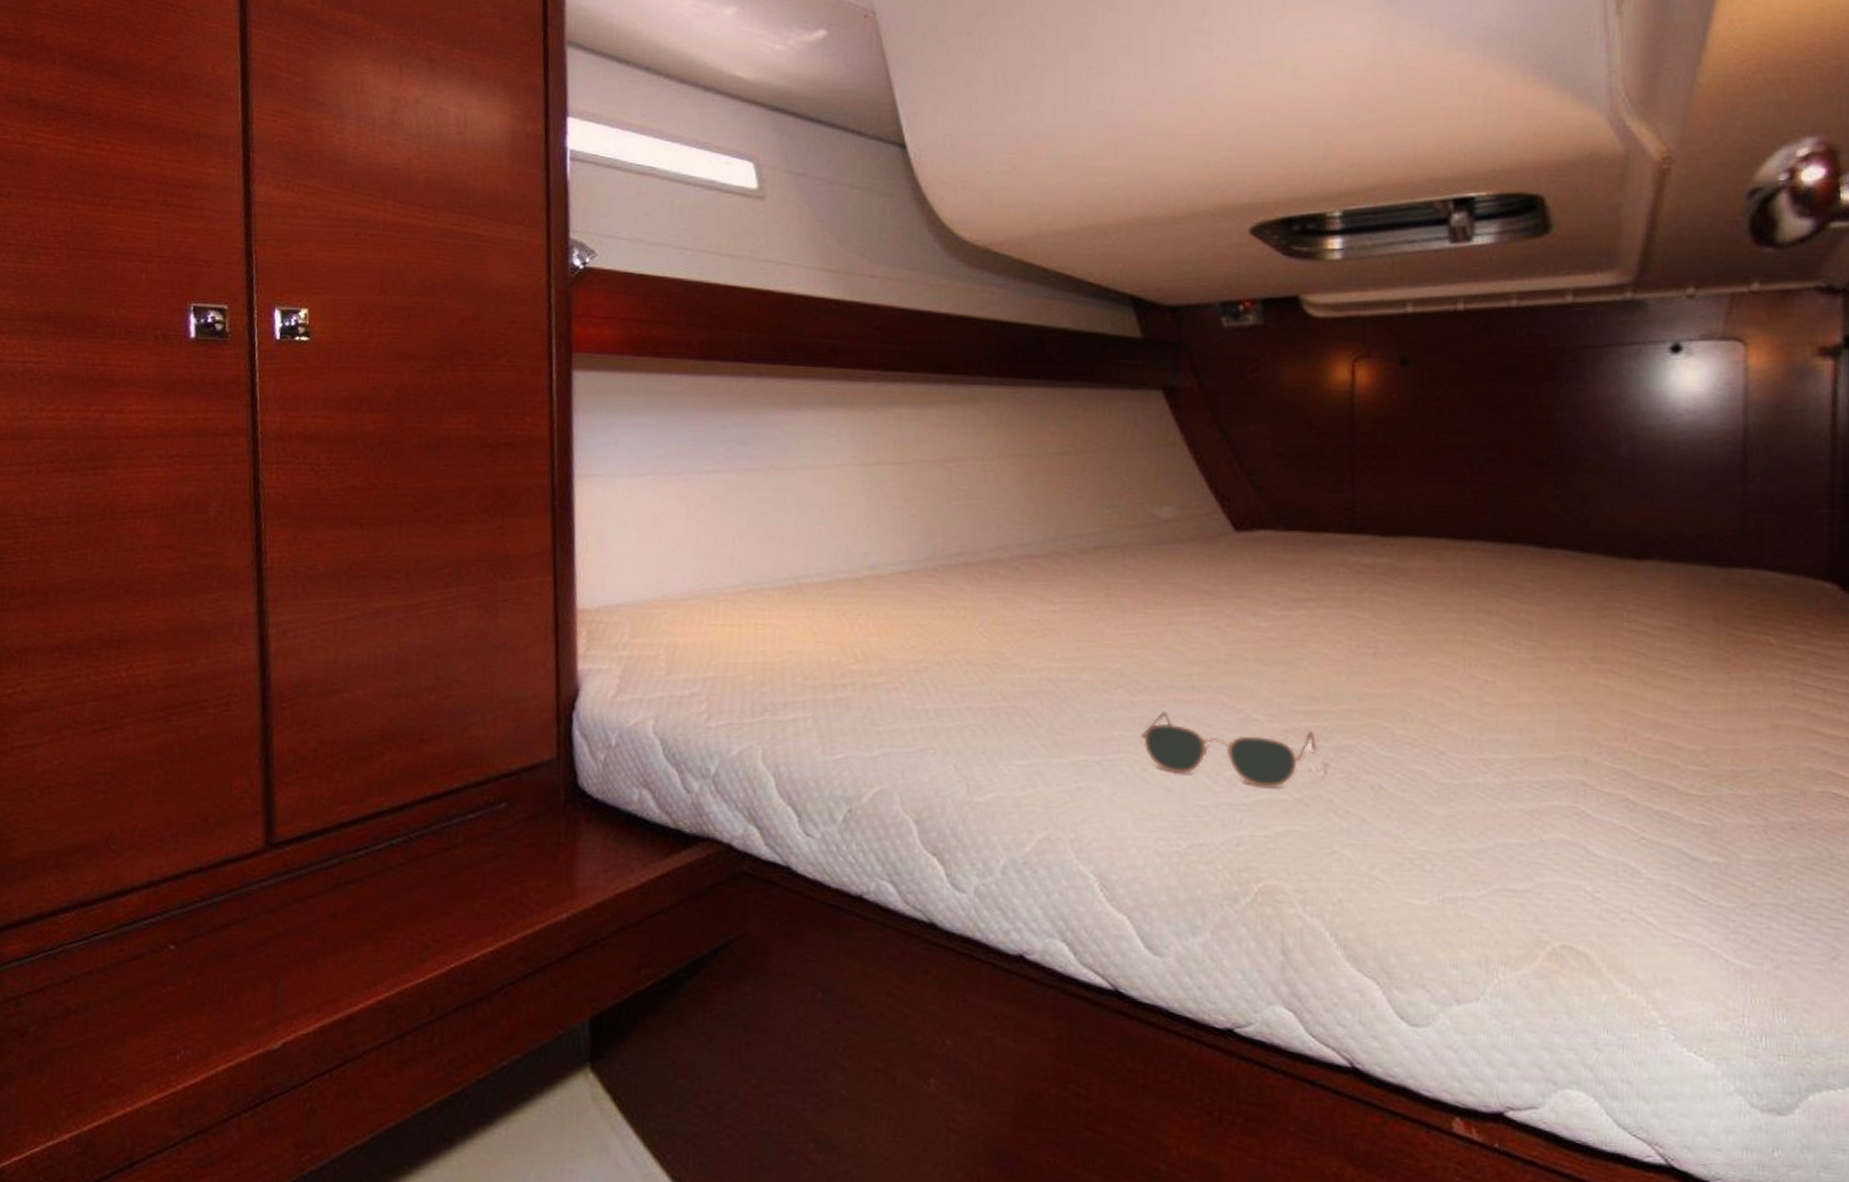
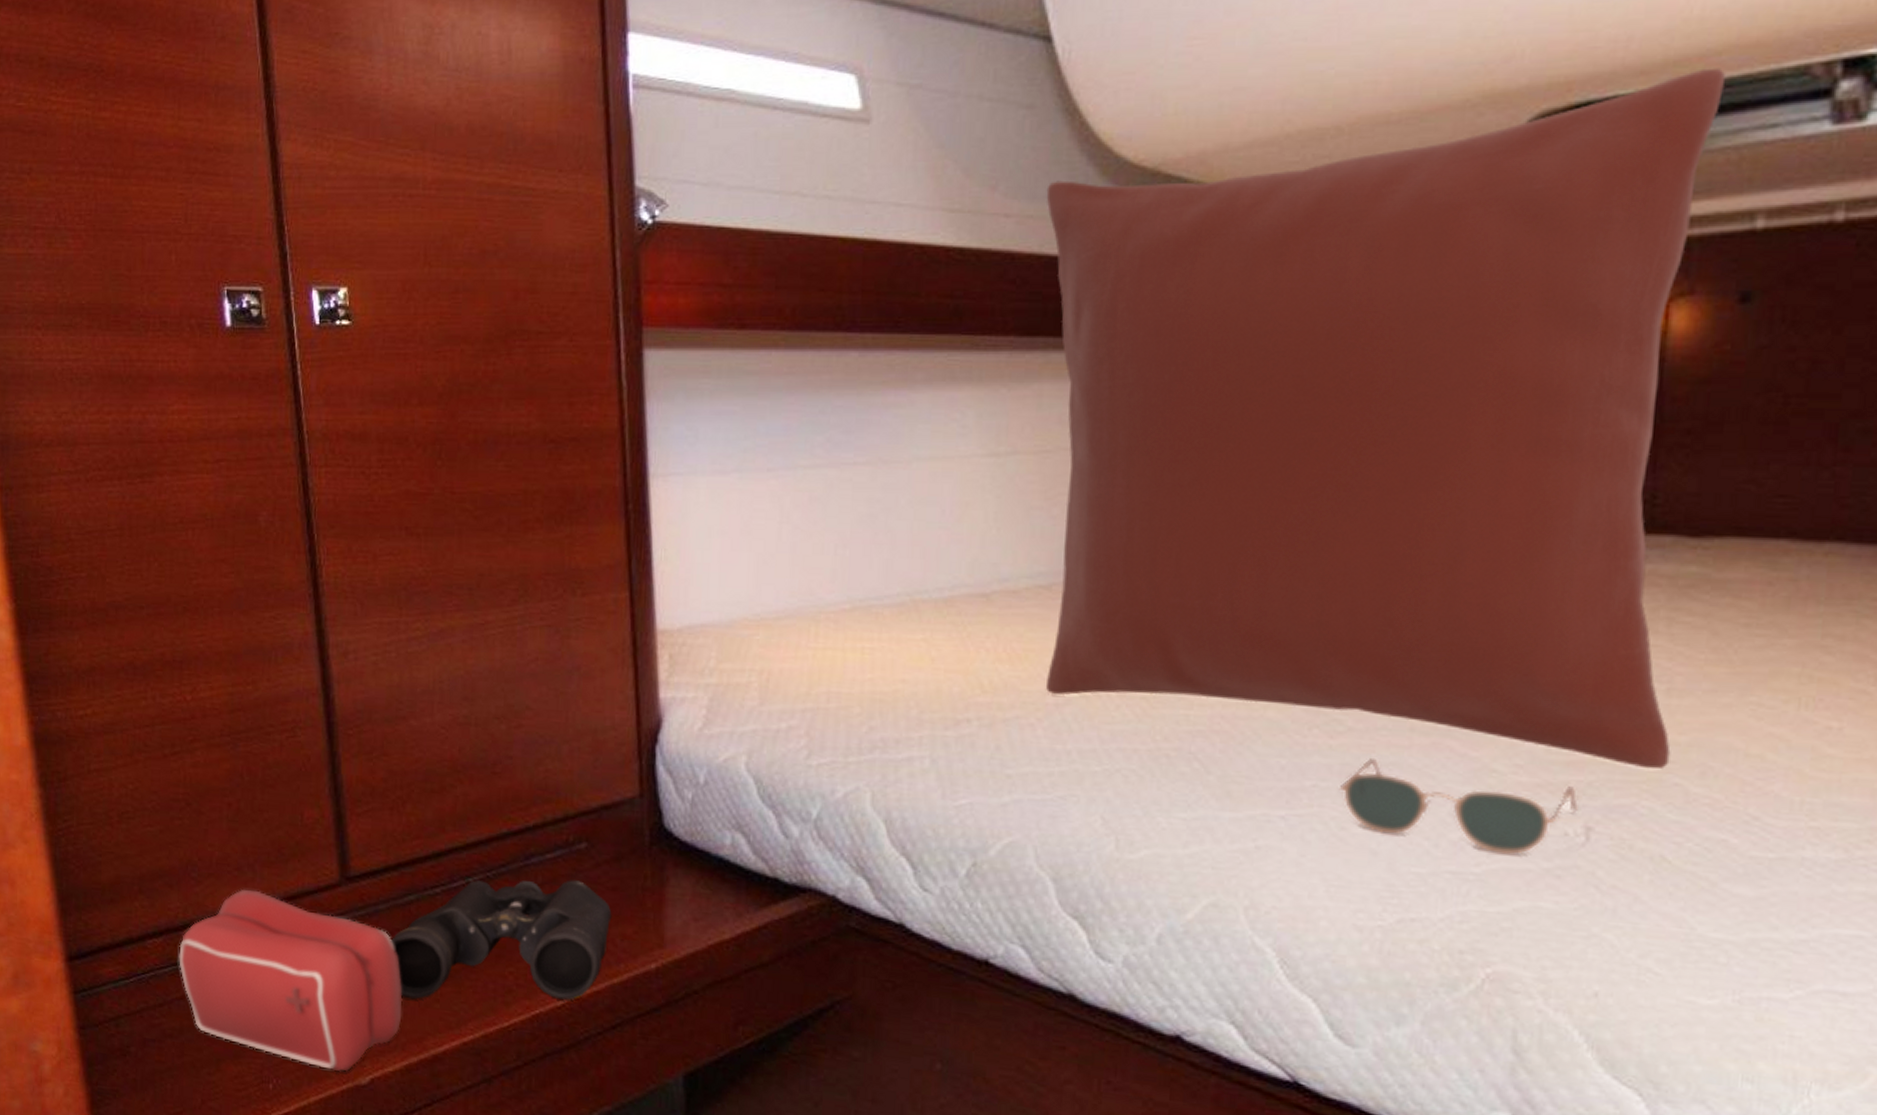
first aid kit: none [90,859,320,1039] -> present [179,889,403,1072]
binoculars: none [311,838,528,961] -> present [390,880,612,1000]
pillow: none [903,199,1380,716] -> present [1046,67,1725,770]

